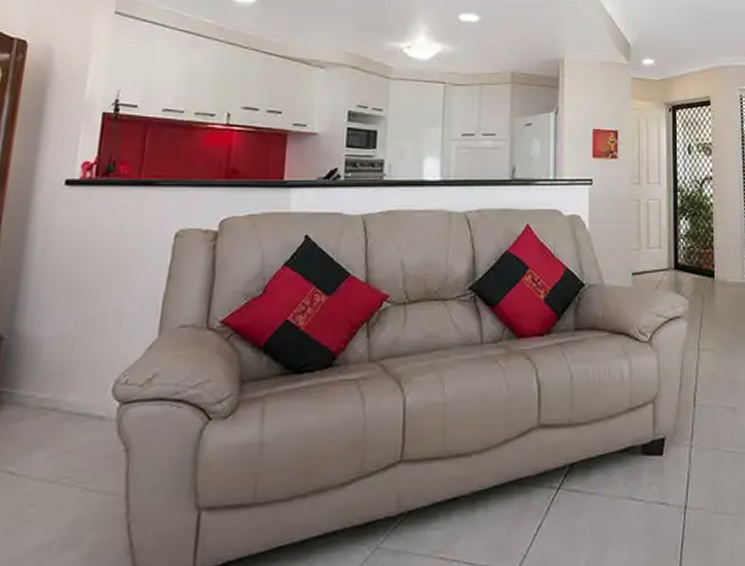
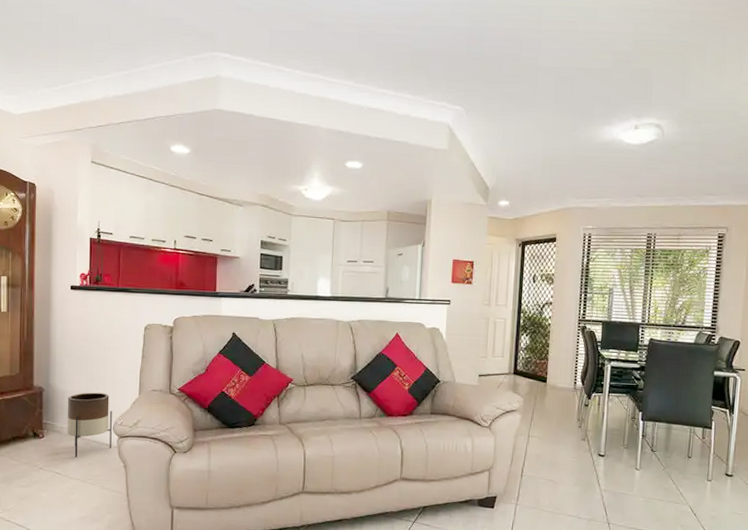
planter: none [34,336,114,444] -> present [67,392,112,458]

